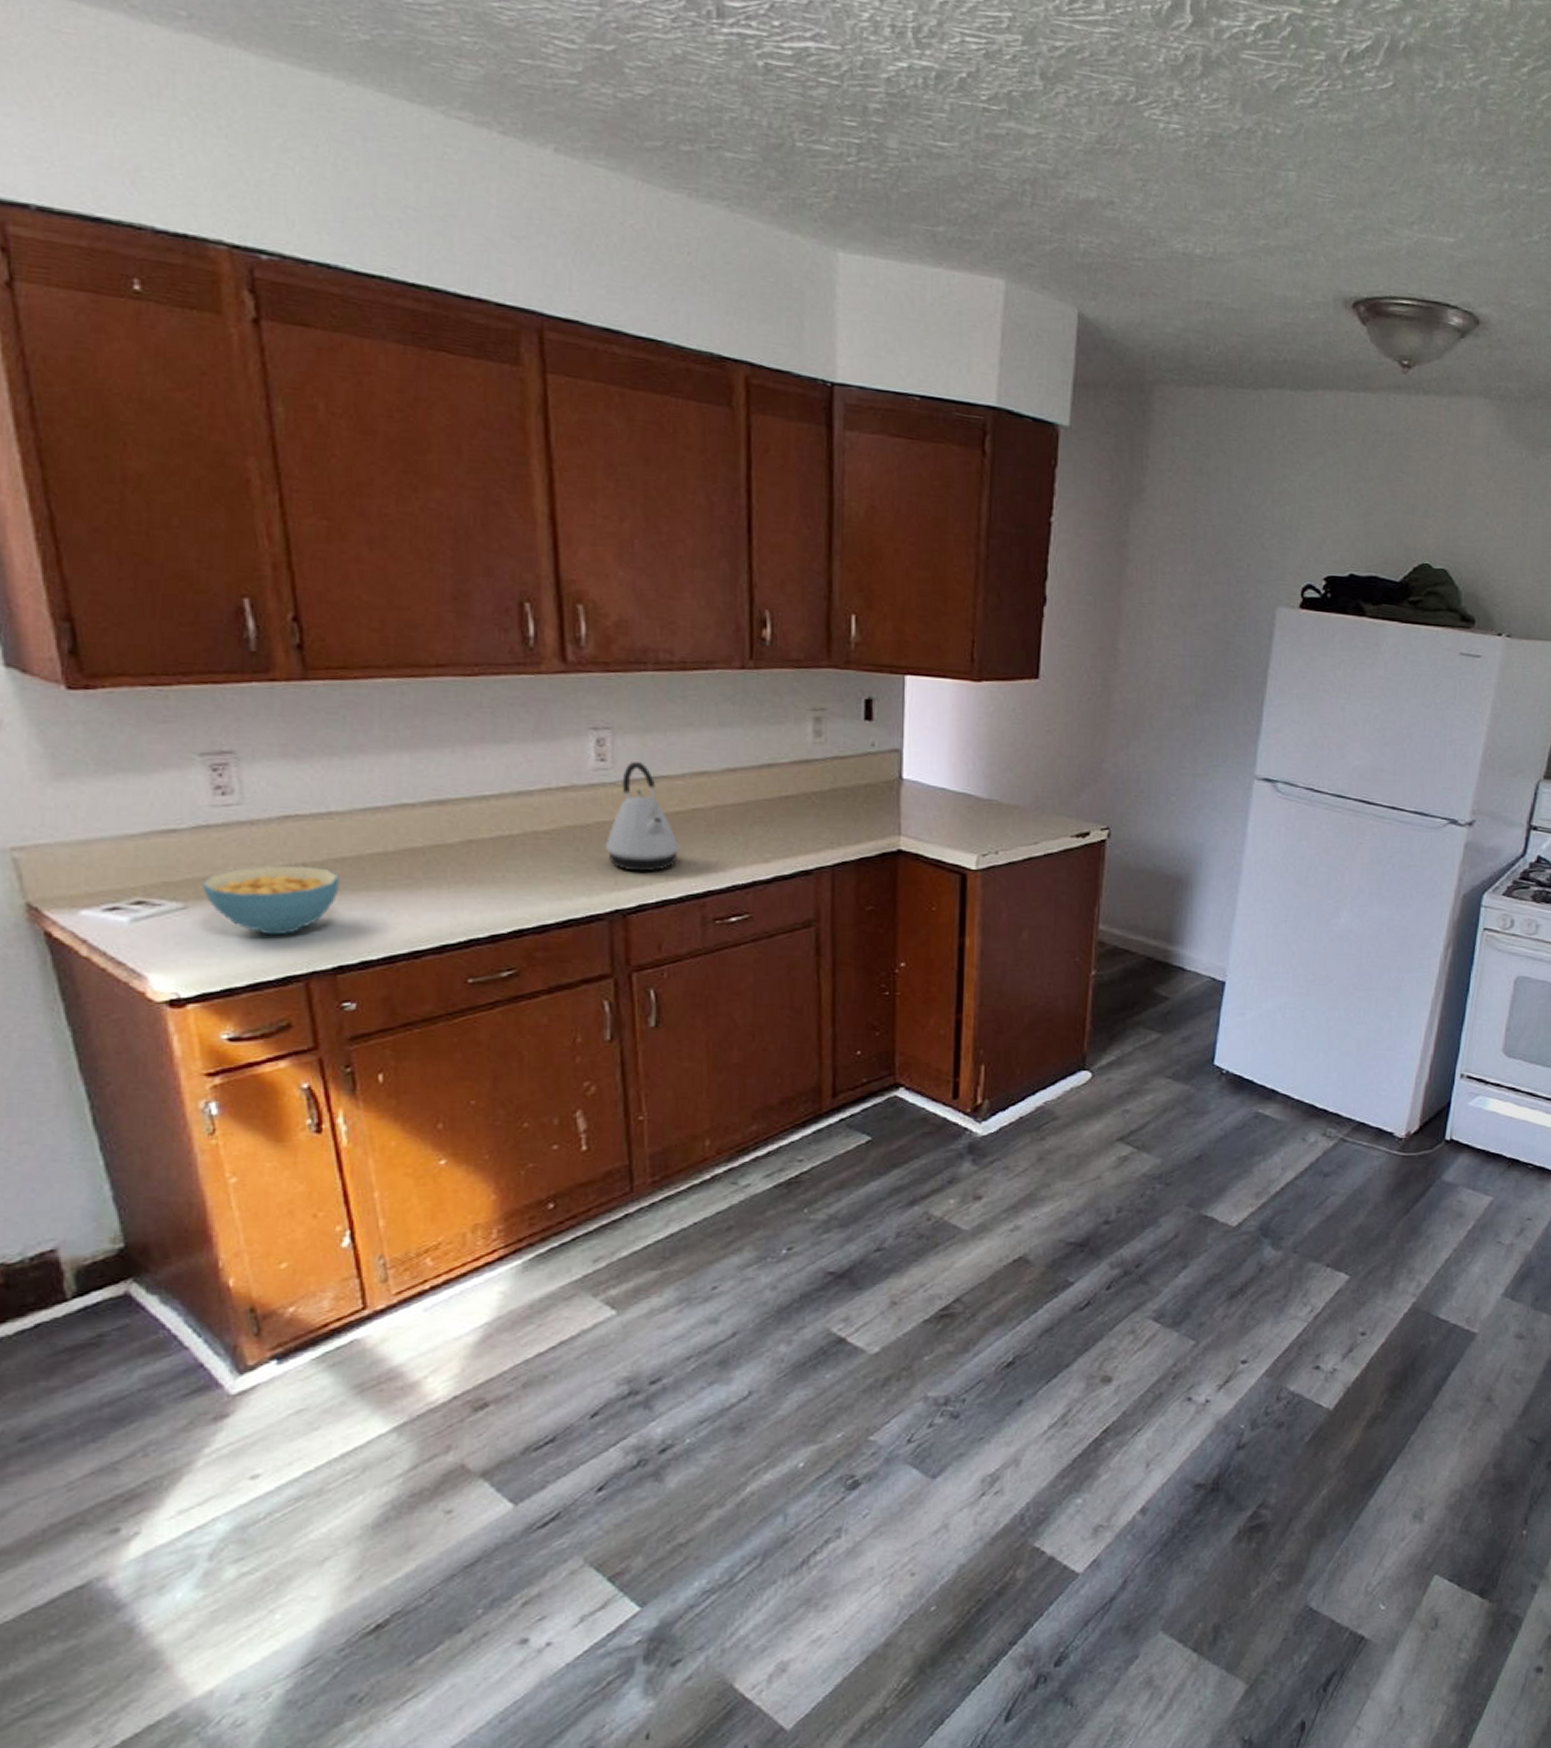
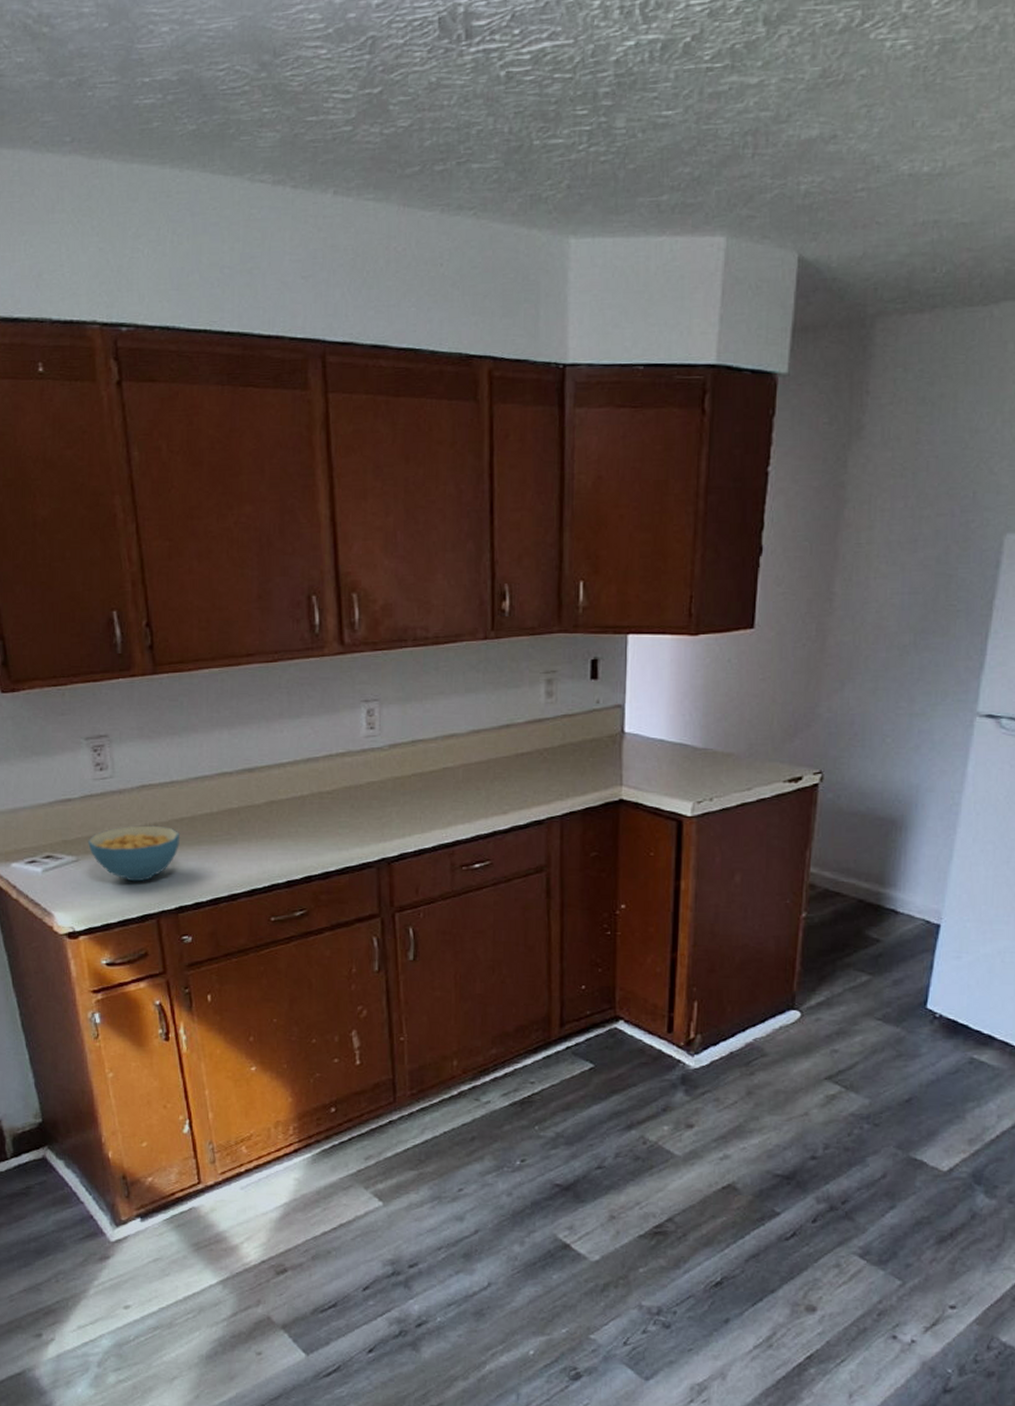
kettle: present [606,762,680,872] -> none [375,729,433,825]

